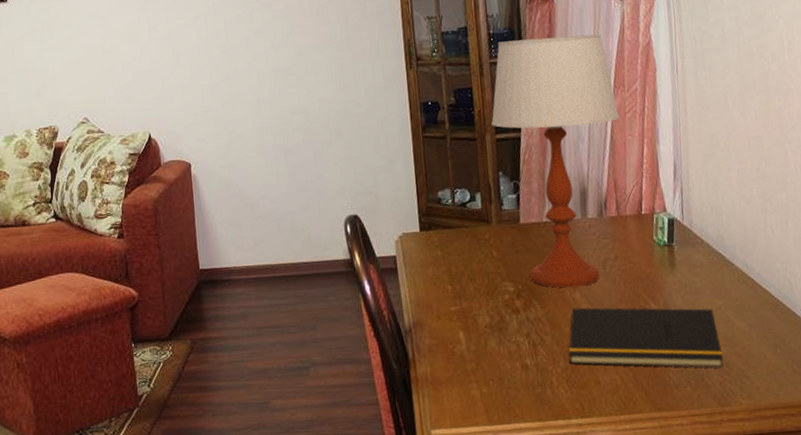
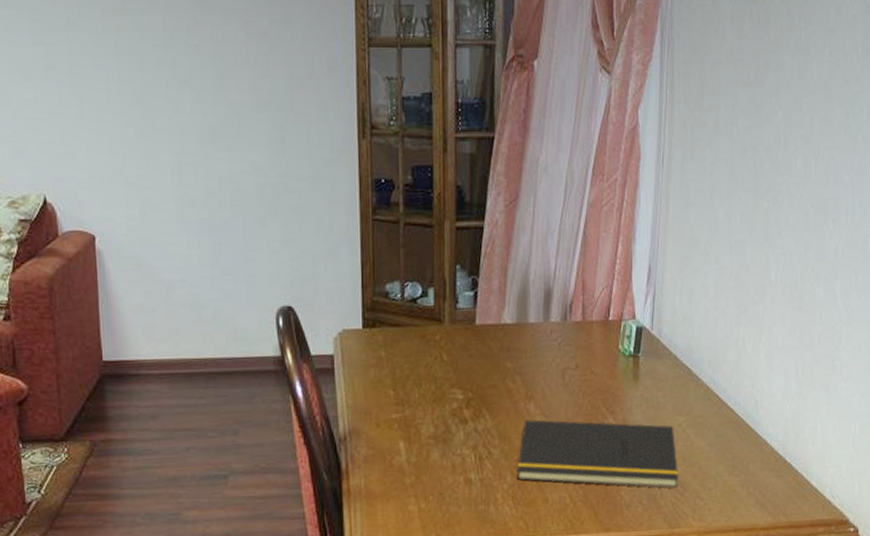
table lamp: present [491,34,620,288] -> none [452,112,596,398]

